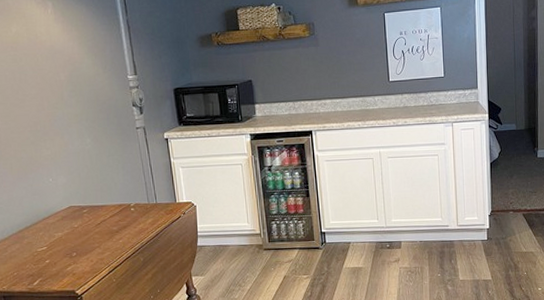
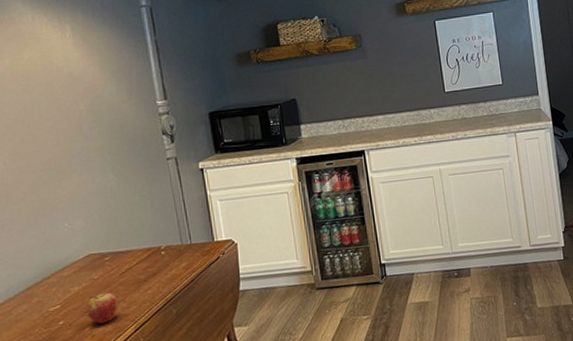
fruit: none [68,239,95,265] -> present [86,292,118,324]

